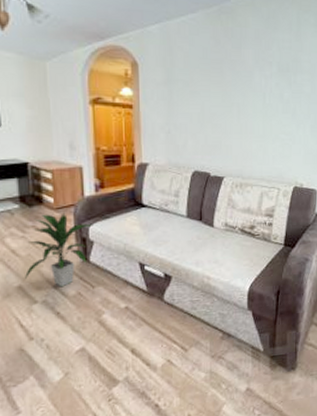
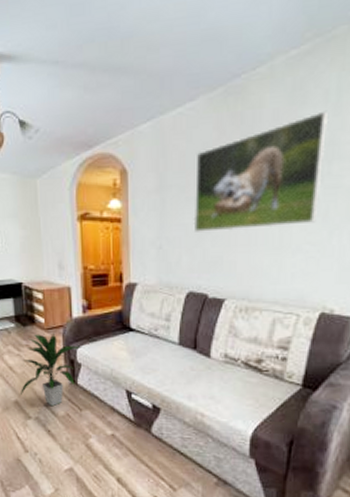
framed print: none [196,36,293,121] -> present [193,110,329,232]

